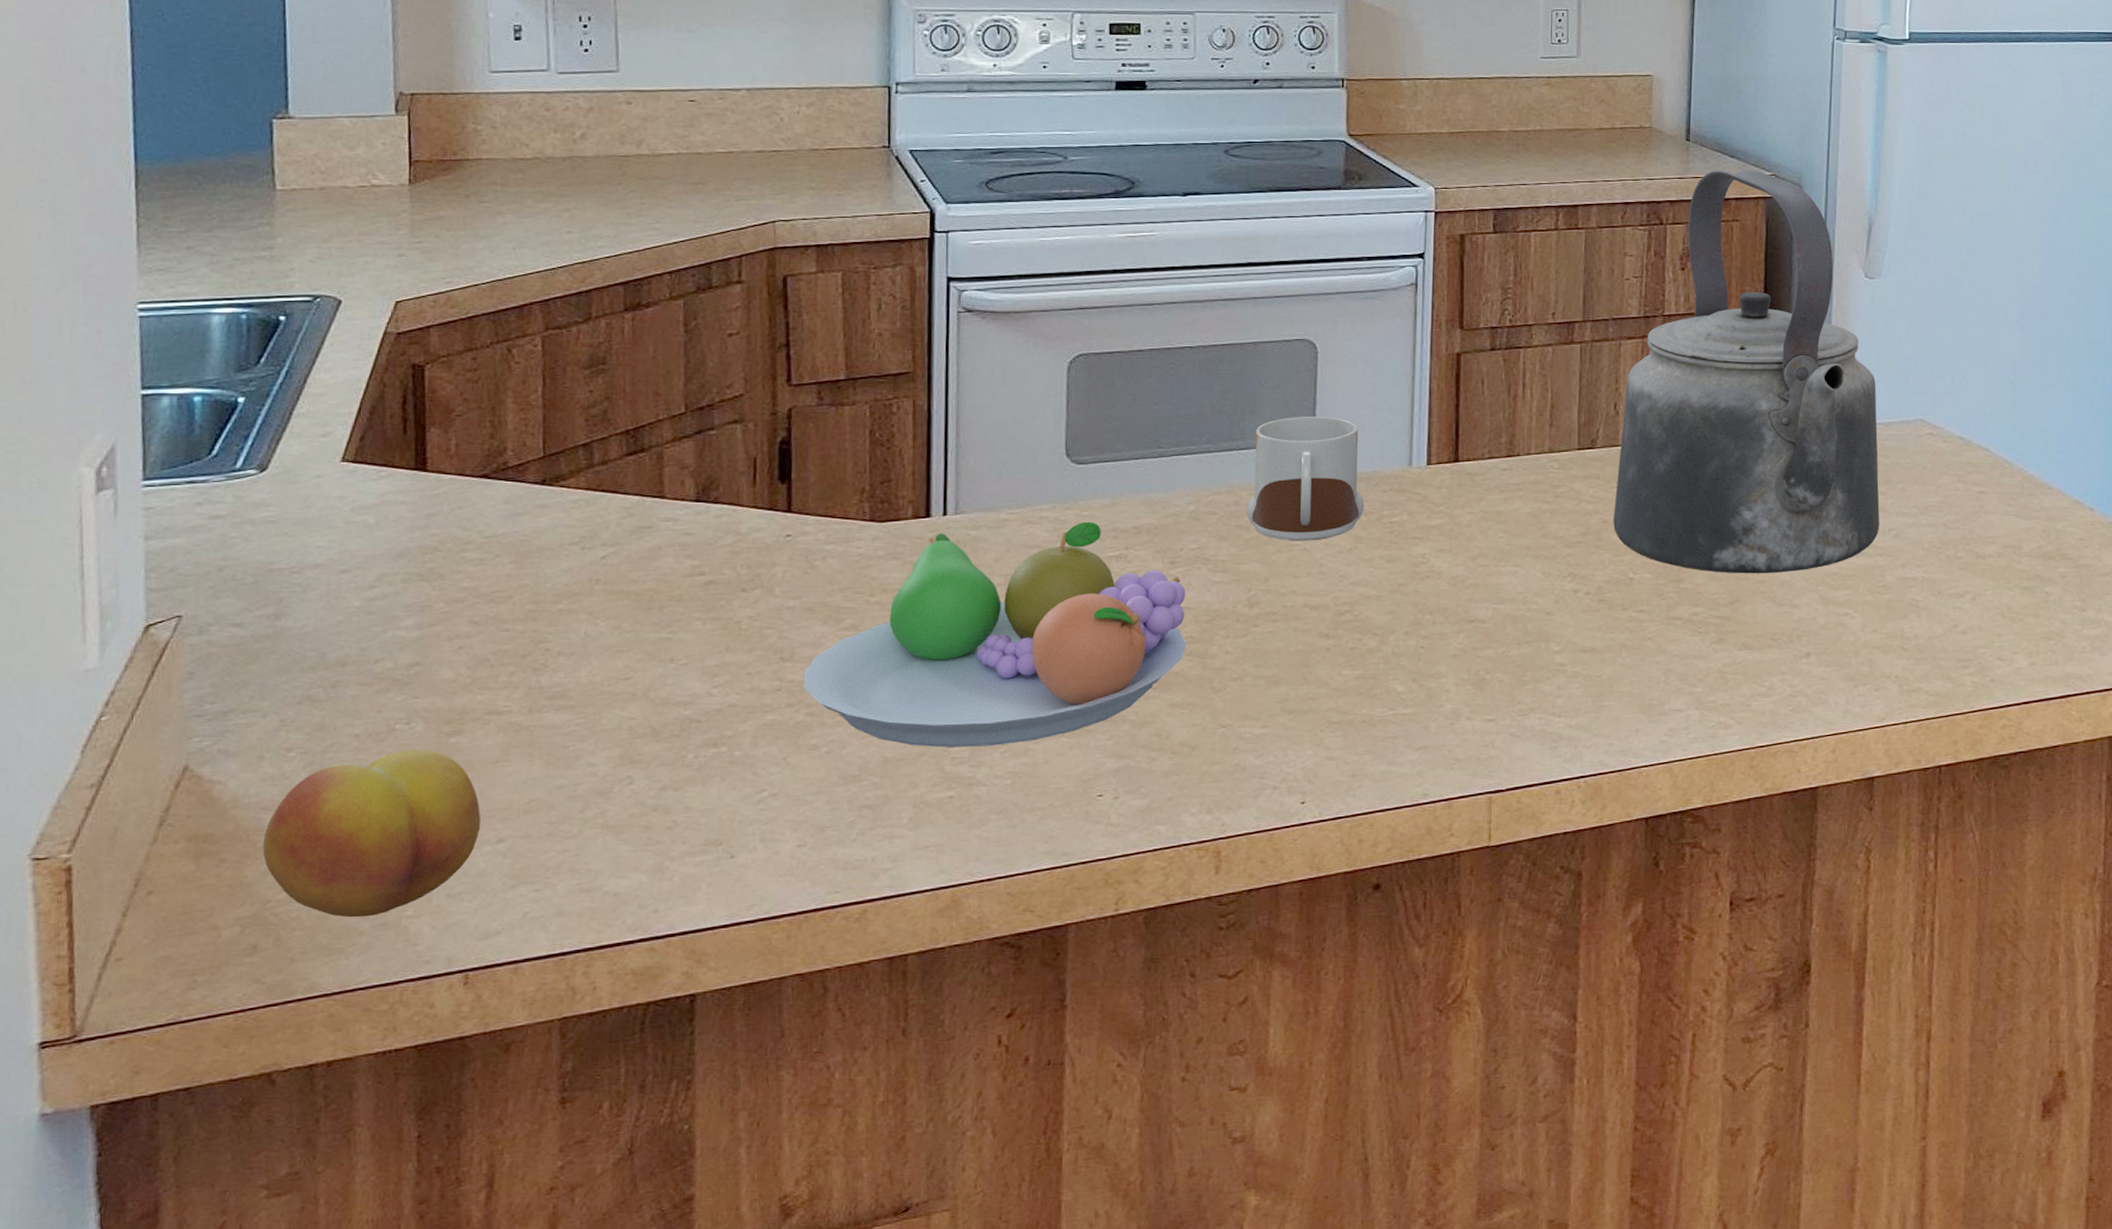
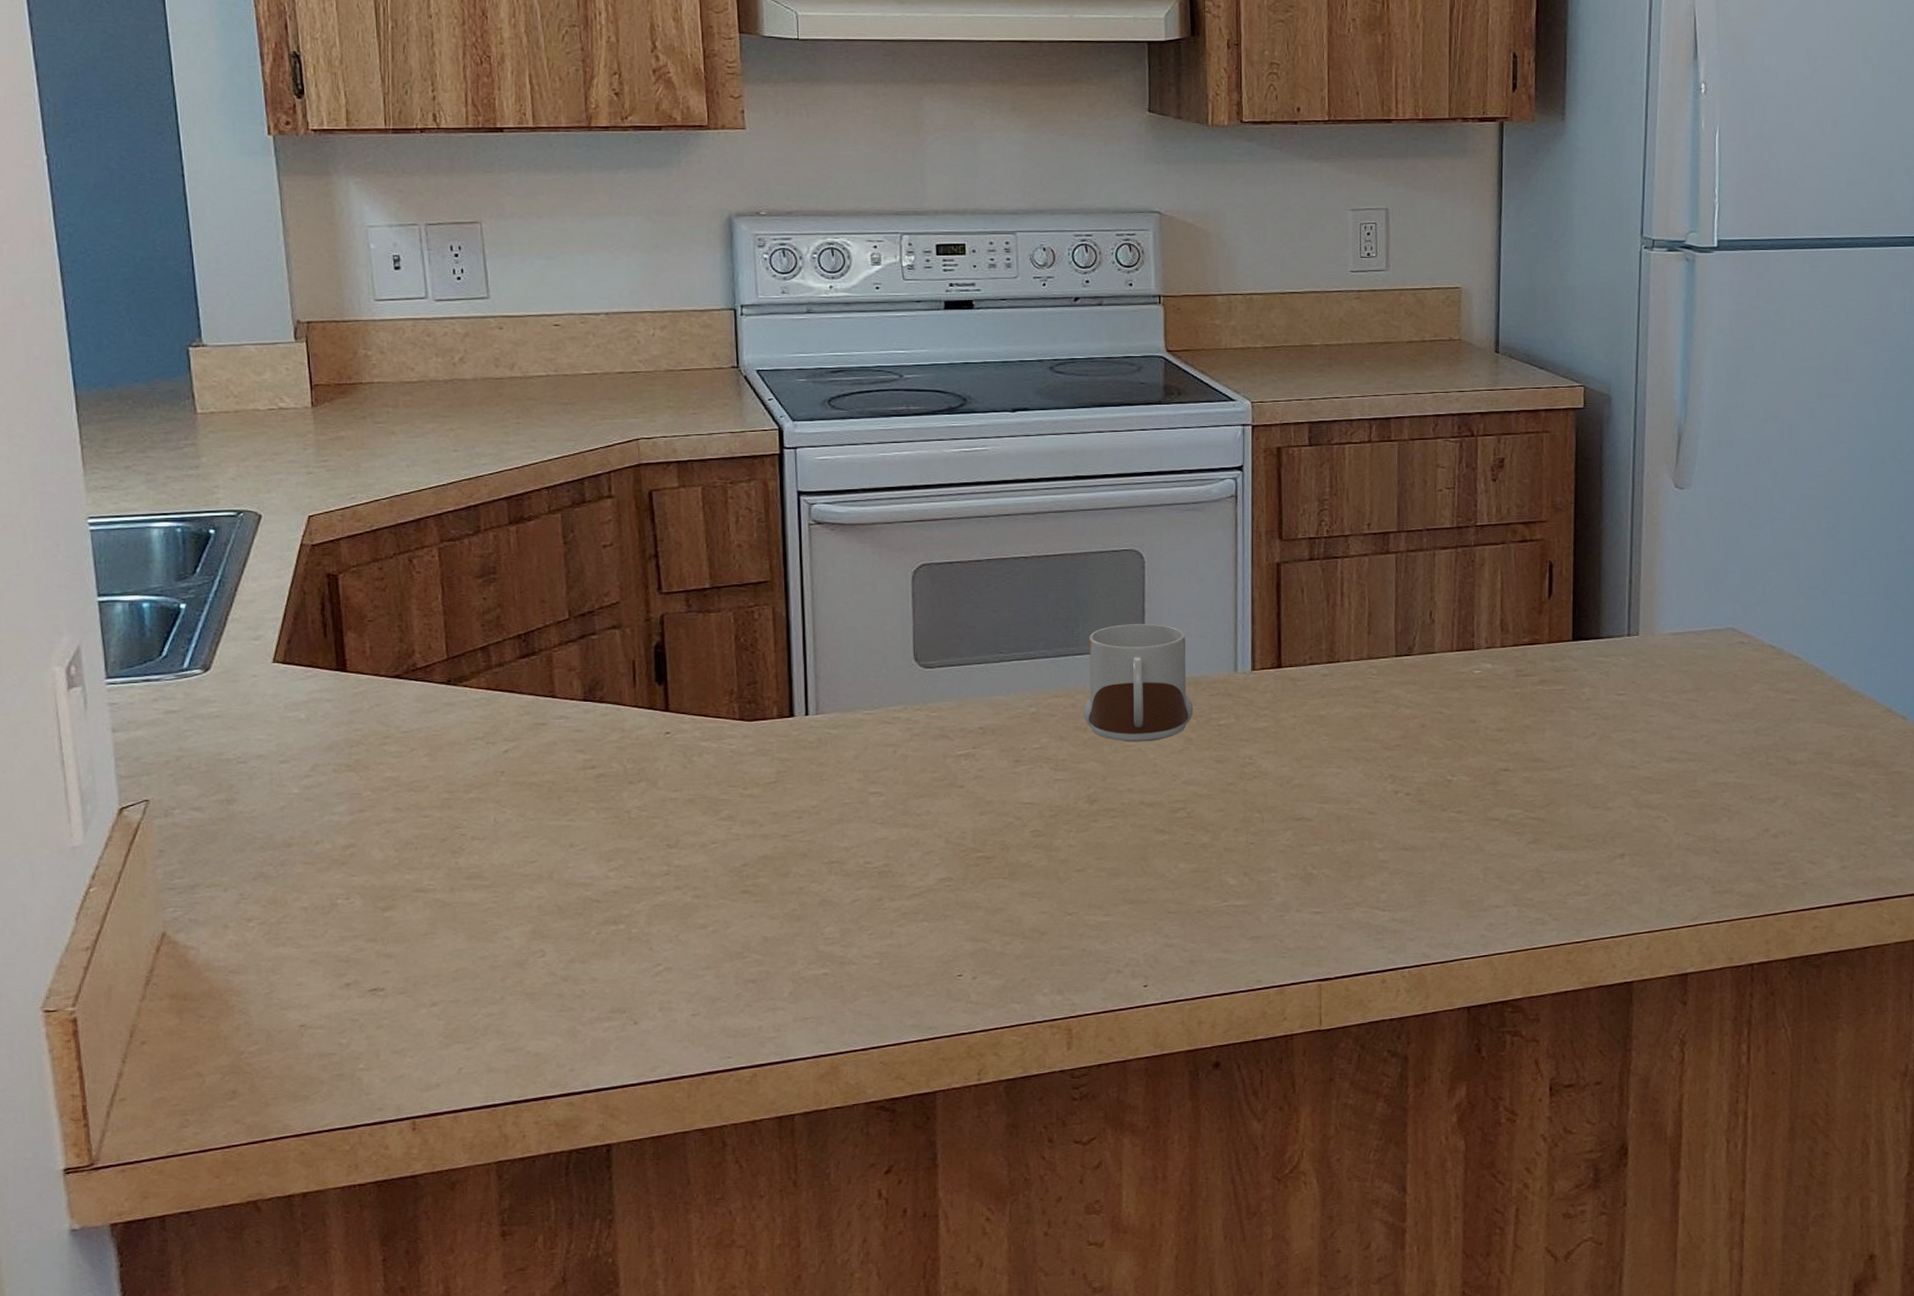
fruit: present [262,749,480,918] -> none [233,921,416,1069]
fruit bowl: present [804,521,1187,748] -> none [689,722,1033,929]
kettle: present [1613,169,1880,574] -> none [1431,381,1691,777]

